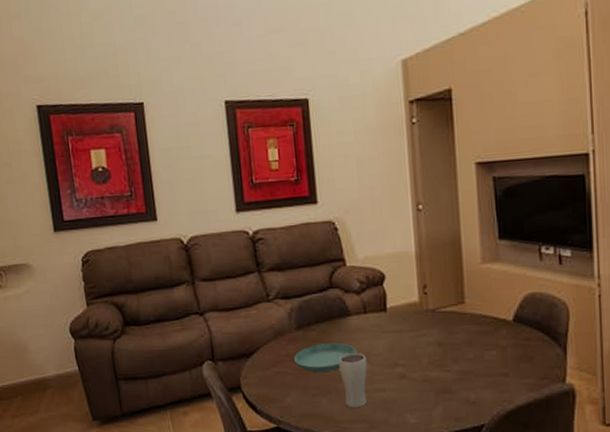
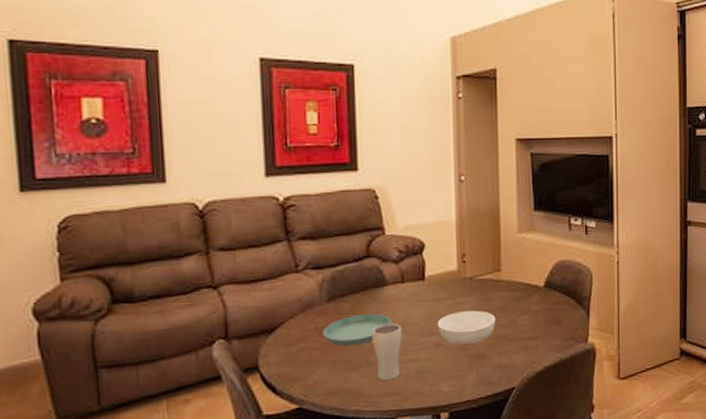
serving bowl: none [401,343,462,377] -> present [437,310,496,345]

